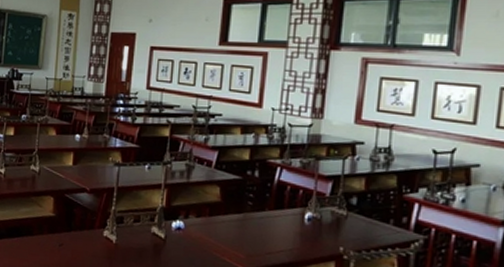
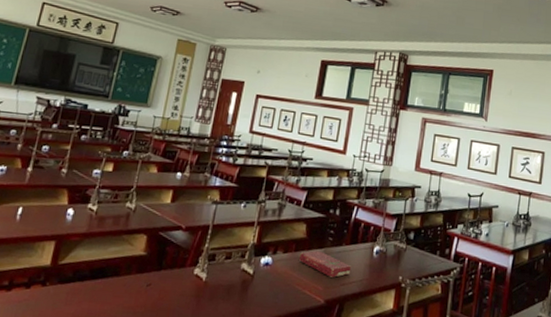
book: none [214,215,278,245] -> present [298,250,352,278]

